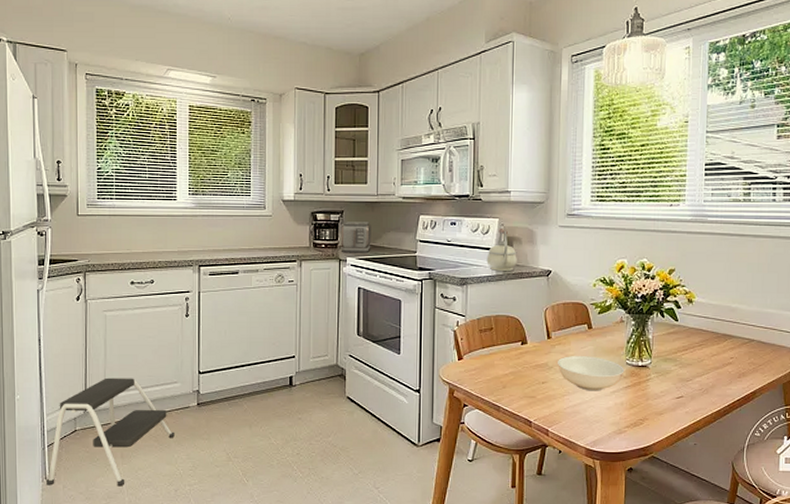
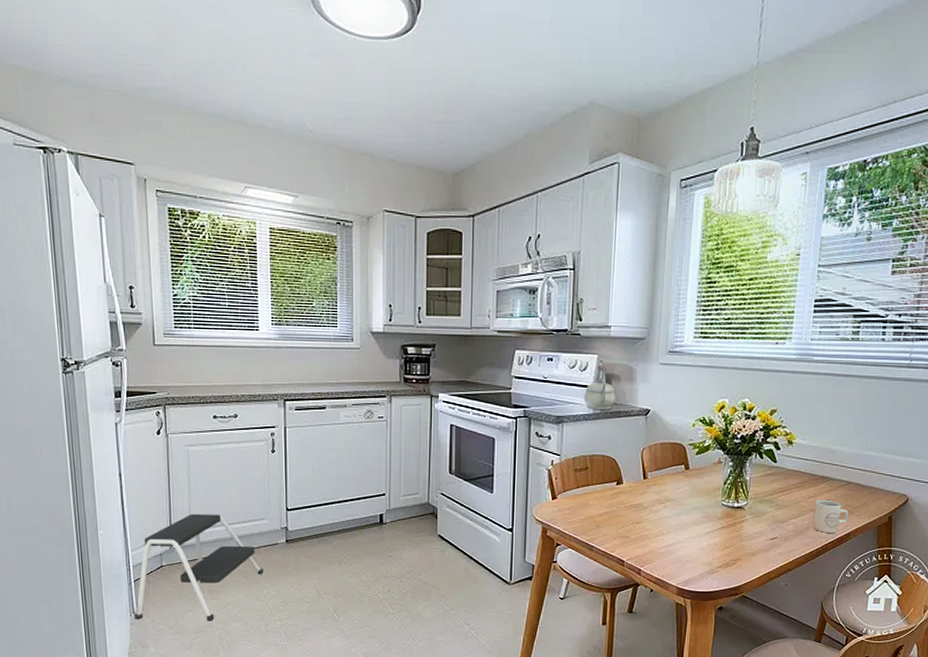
toaster: present [341,222,371,254] -> none [432,356,464,390]
bowl: present [556,356,625,391] -> none [652,496,720,532]
mug: none [718,357,753,391] -> present [812,499,849,533]

